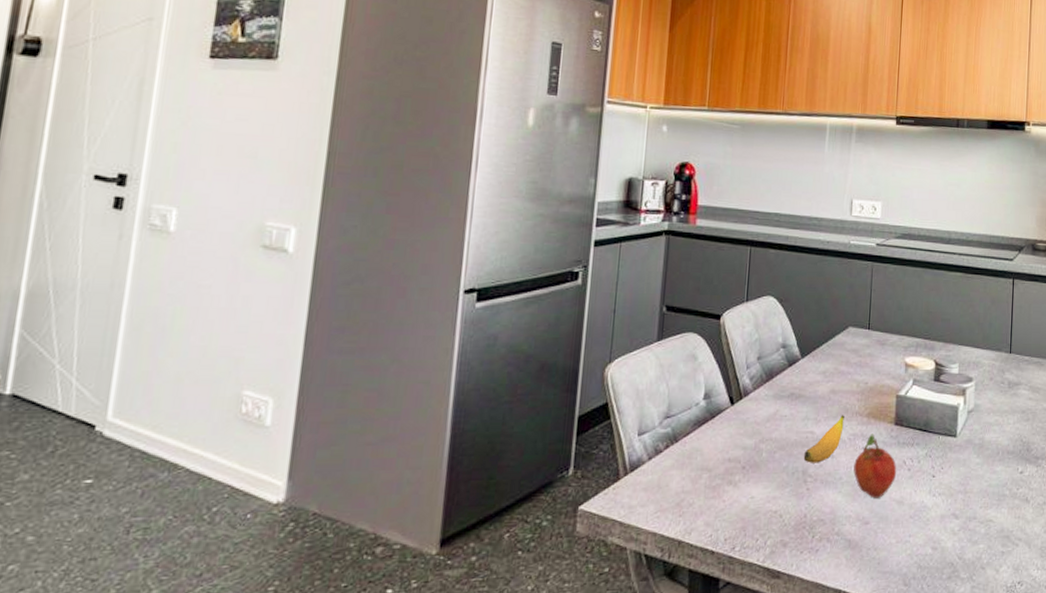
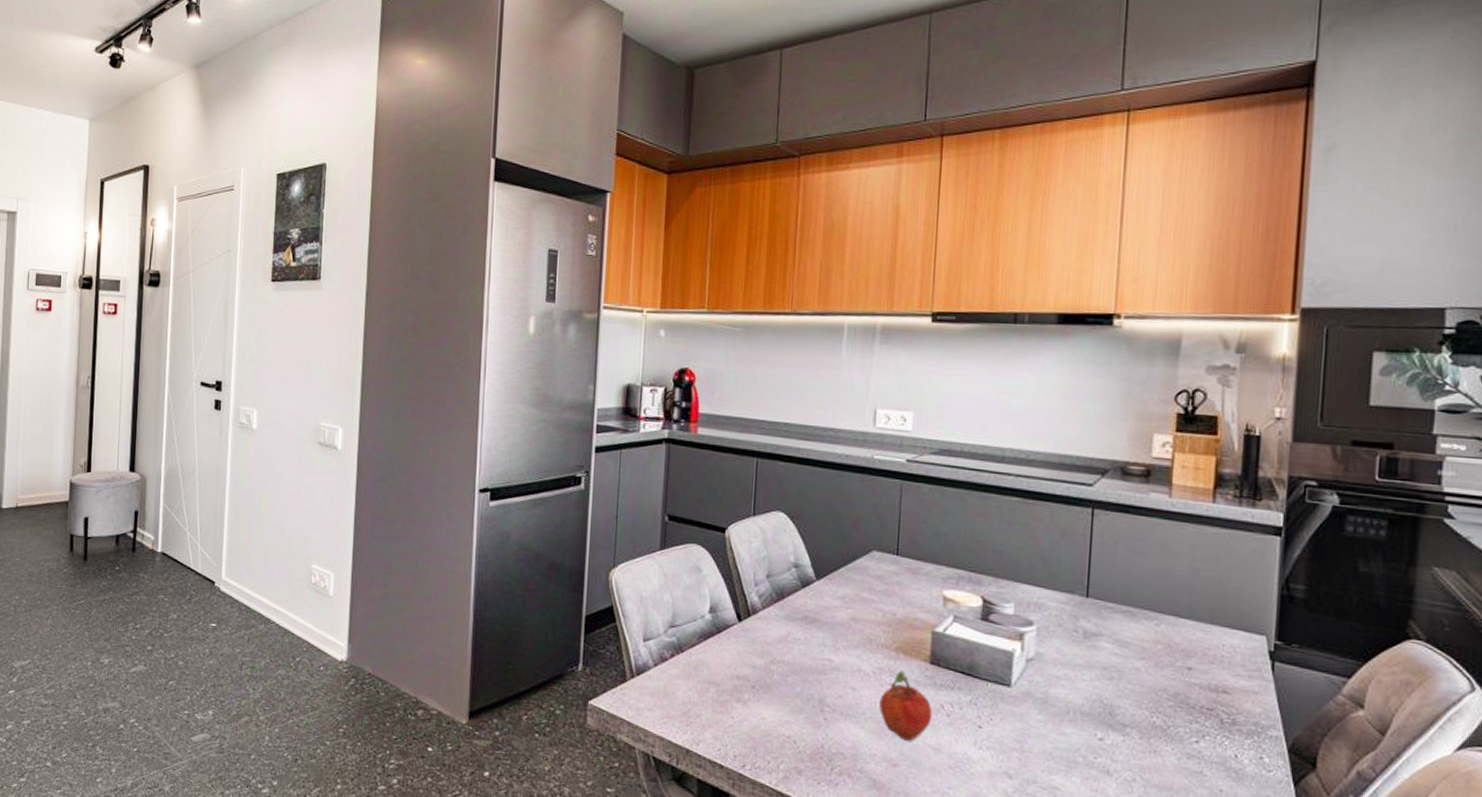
banana: present [803,415,844,463] -> none [820,646,868,694]

